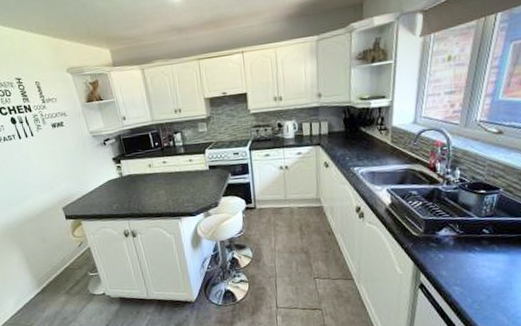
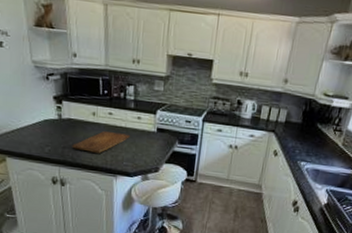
cutting board: none [136,177,187,201] -> present [72,131,131,153]

